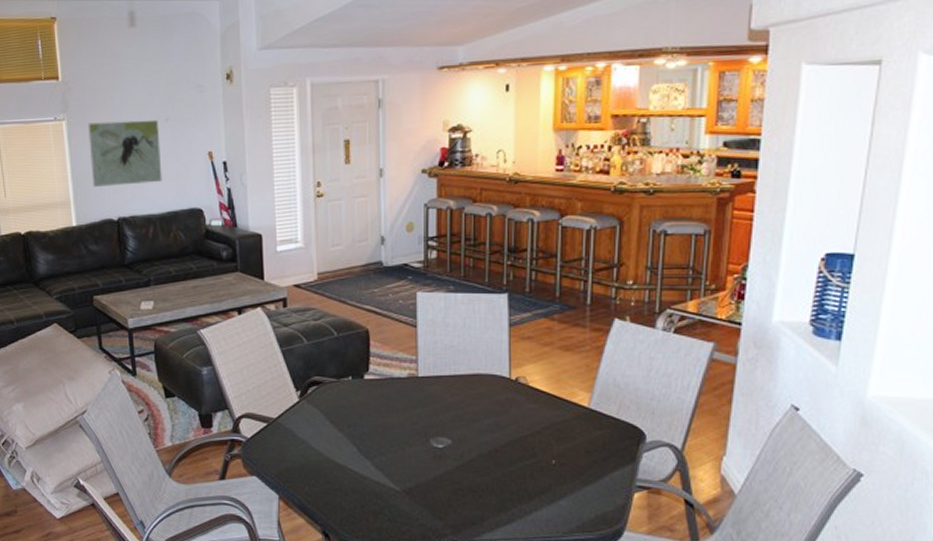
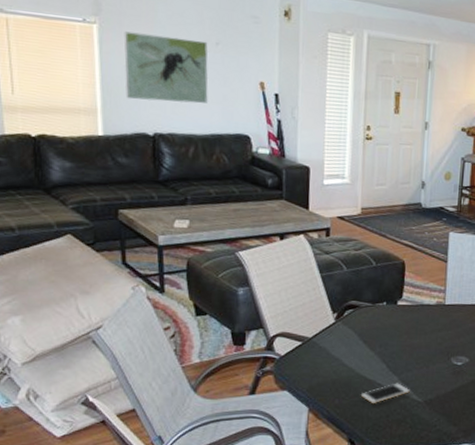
cell phone: none [331,468,385,493] -> present [360,383,410,404]

